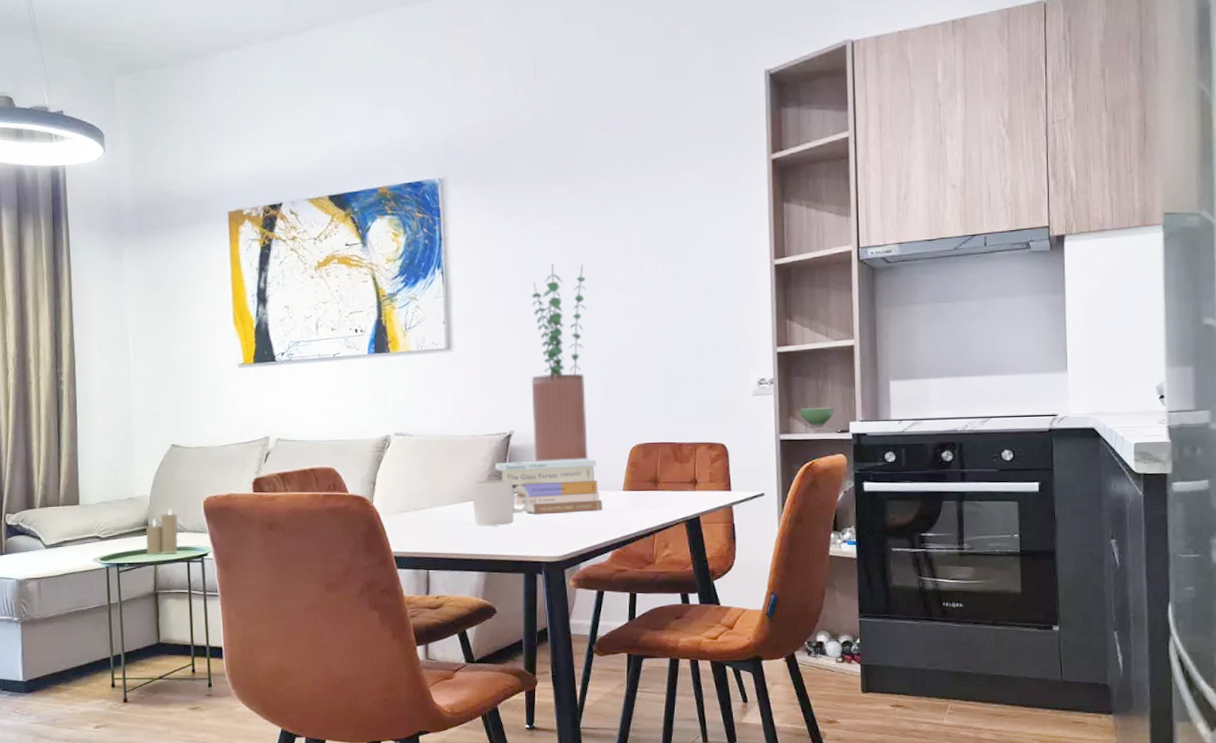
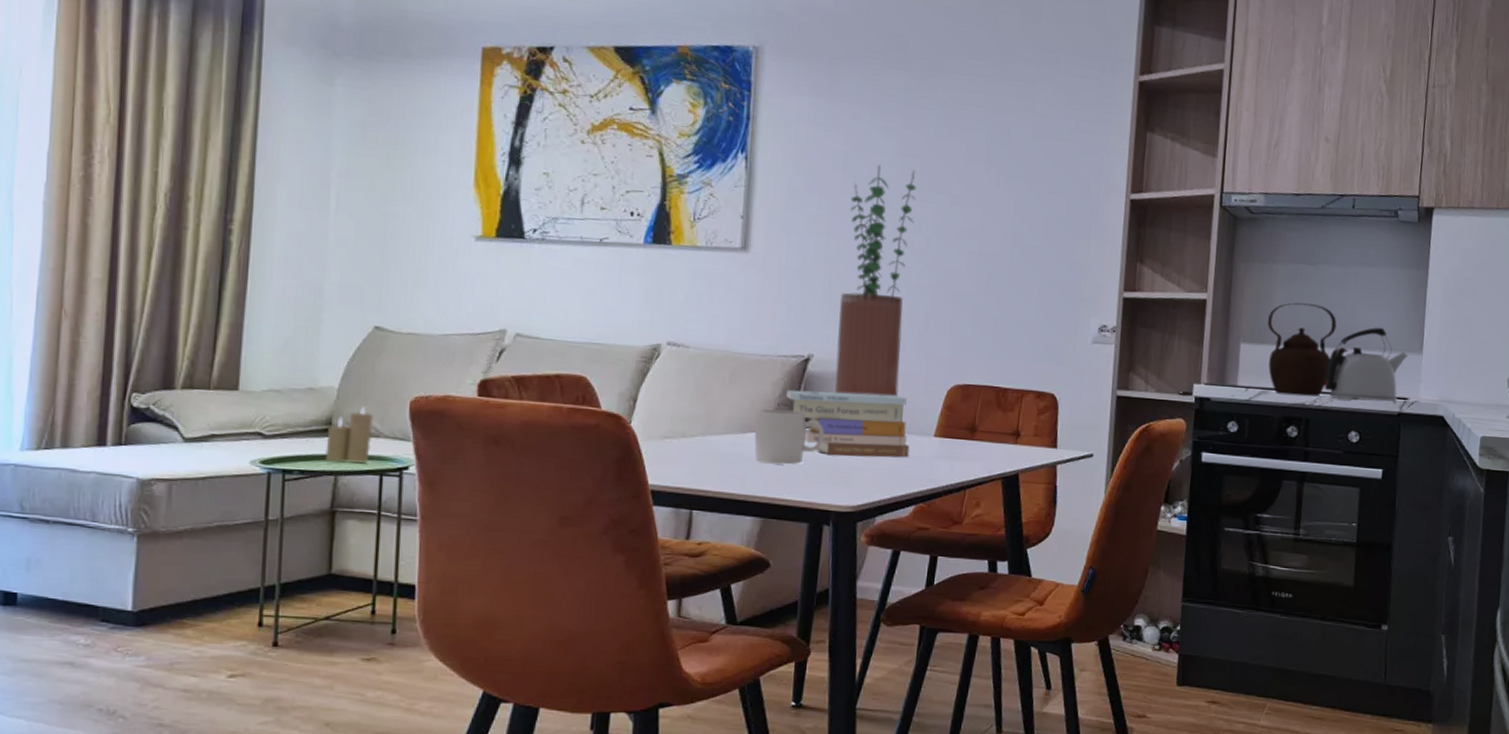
bowl: present [798,407,834,428] -> none [1140,363,1179,387]
teapot: none [913,338,994,424] -> present [1267,302,1349,397]
kettle: none [974,352,1054,424] -> present [1324,327,1409,404]

